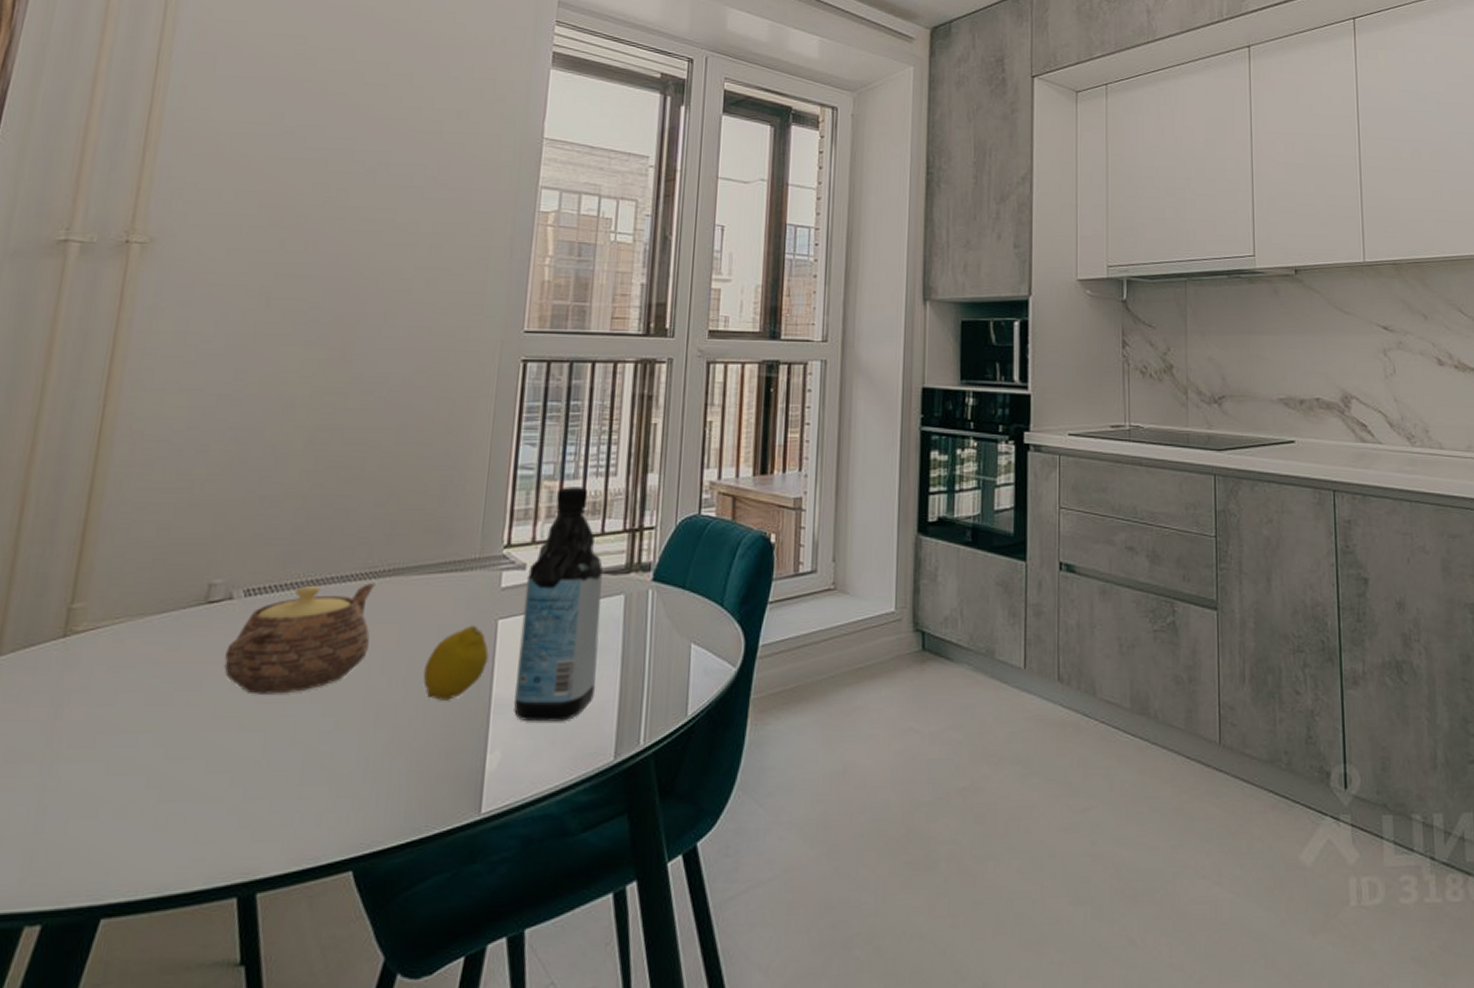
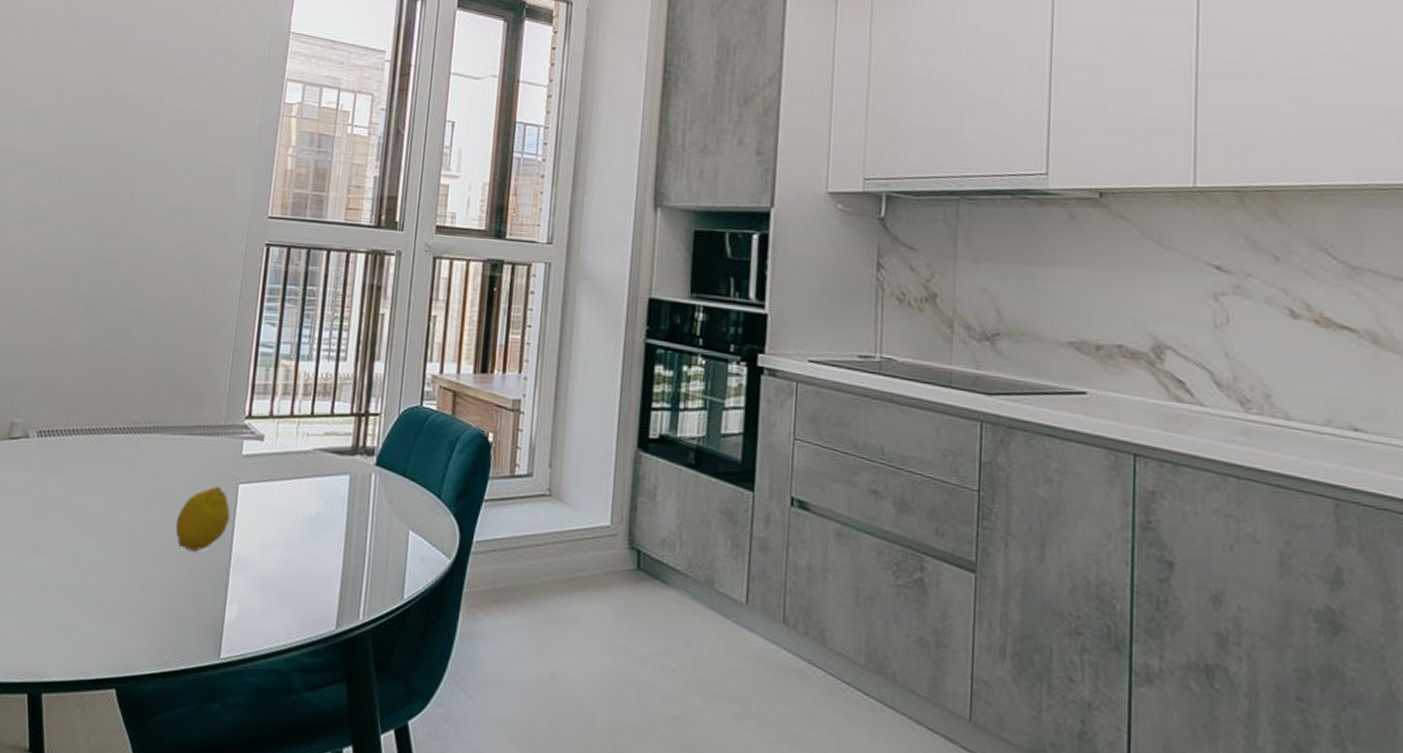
teapot: present [224,583,376,694] -> none [21,433,139,526]
water bottle: present [514,487,603,722] -> none [250,367,331,586]

